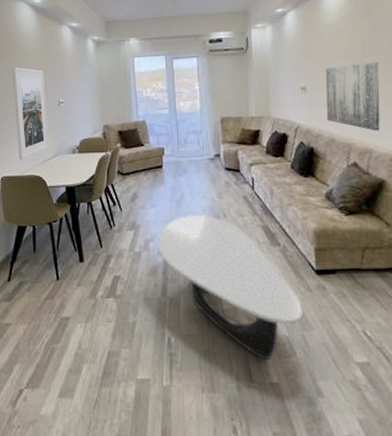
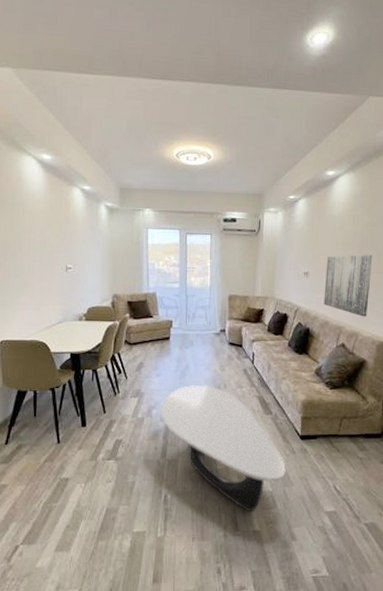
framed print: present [12,67,49,160] -> none [15,226,54,324]

